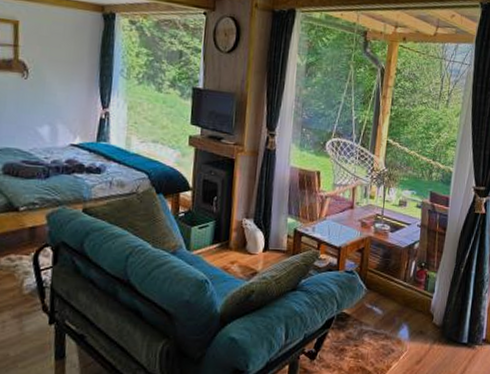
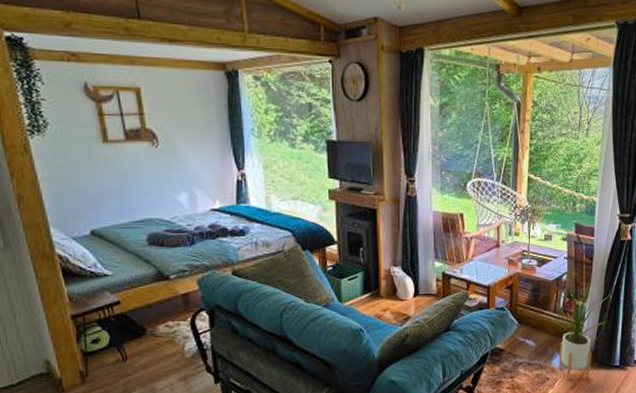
house plant: none [400,246,462,355] -> present [550,277,611,380]

